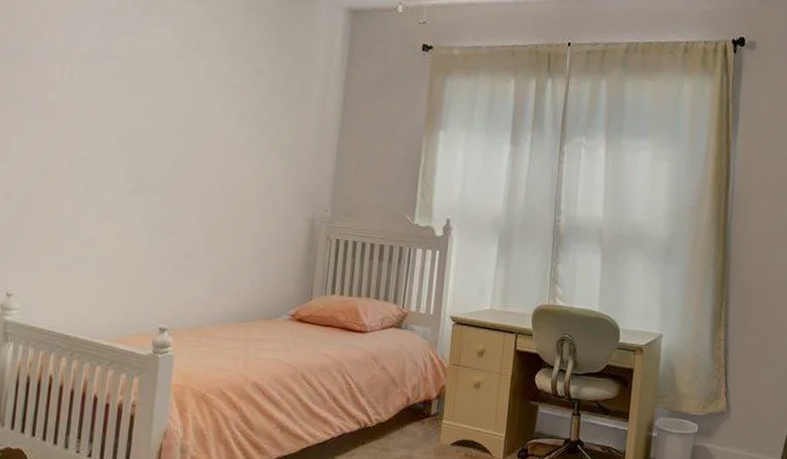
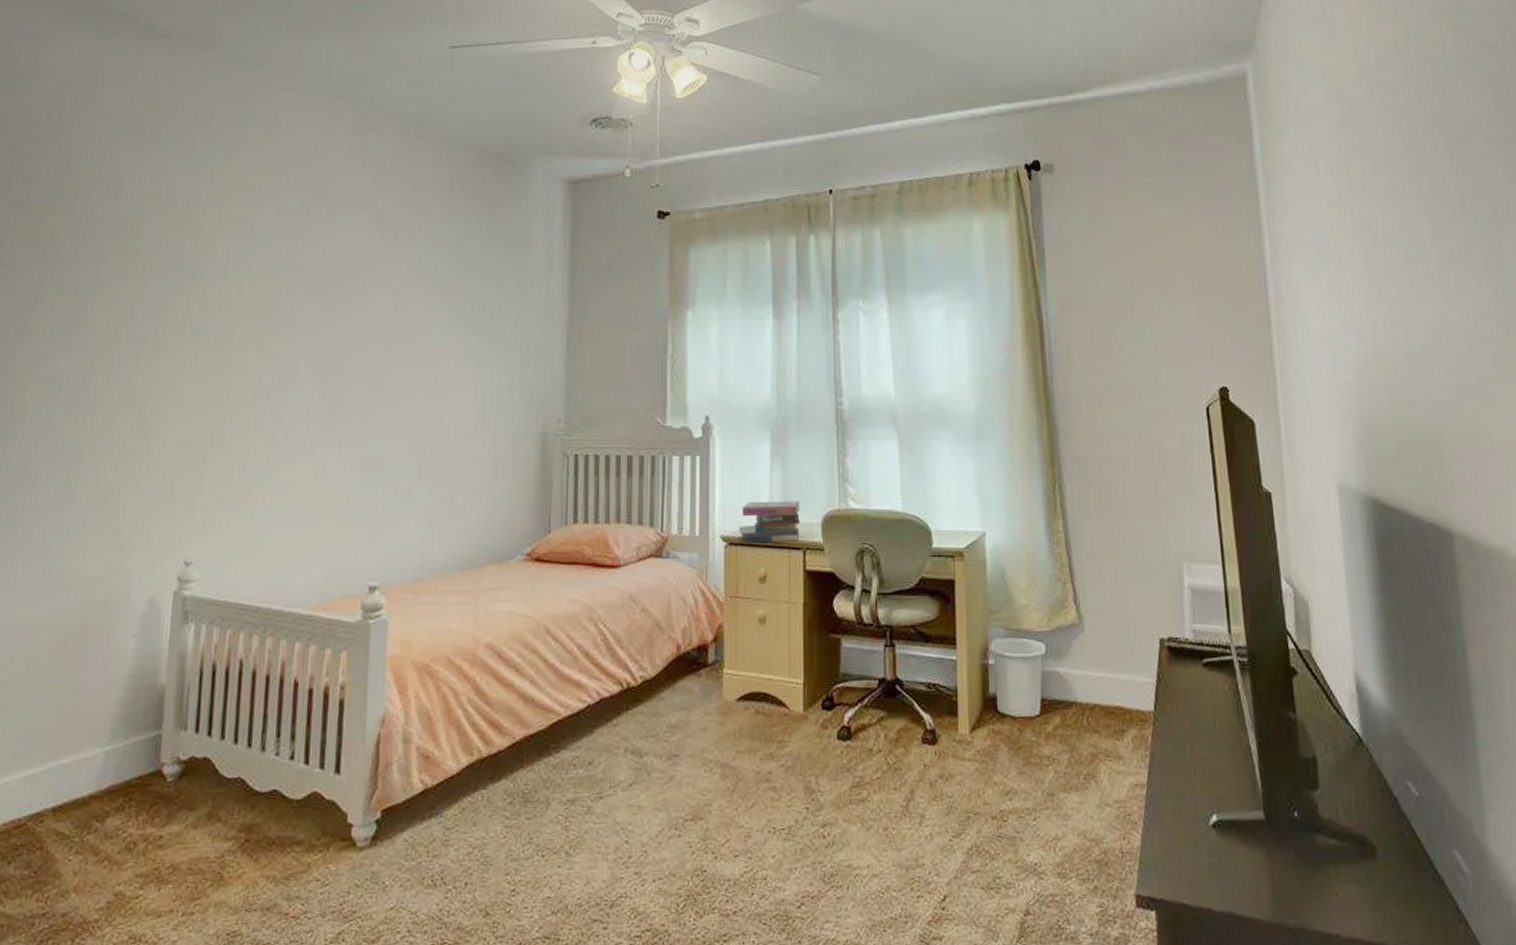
books: none [465,291,517,326] -> present [738,501,800,543]

